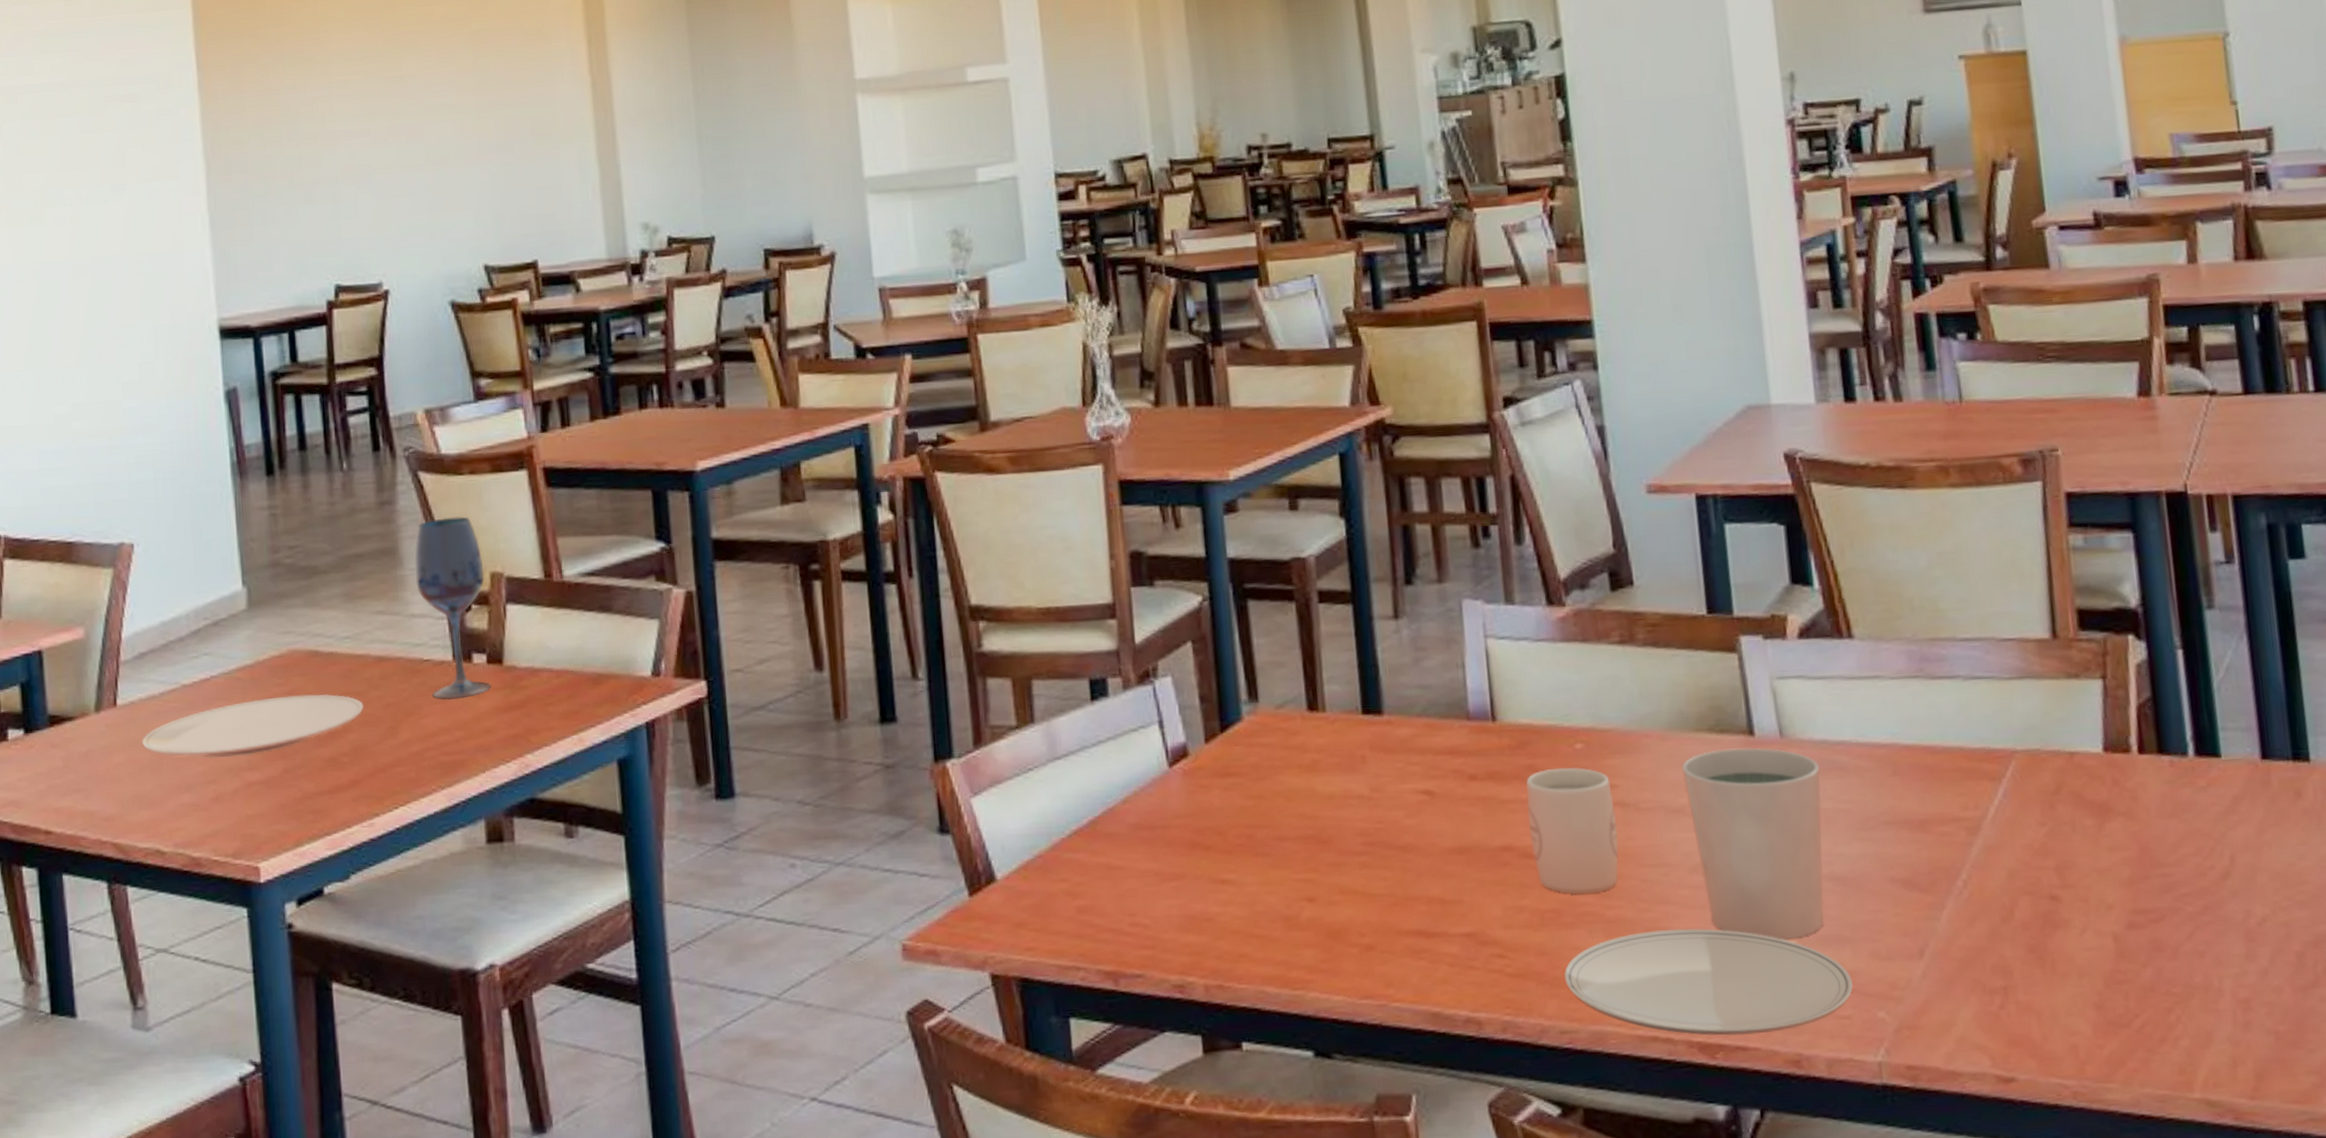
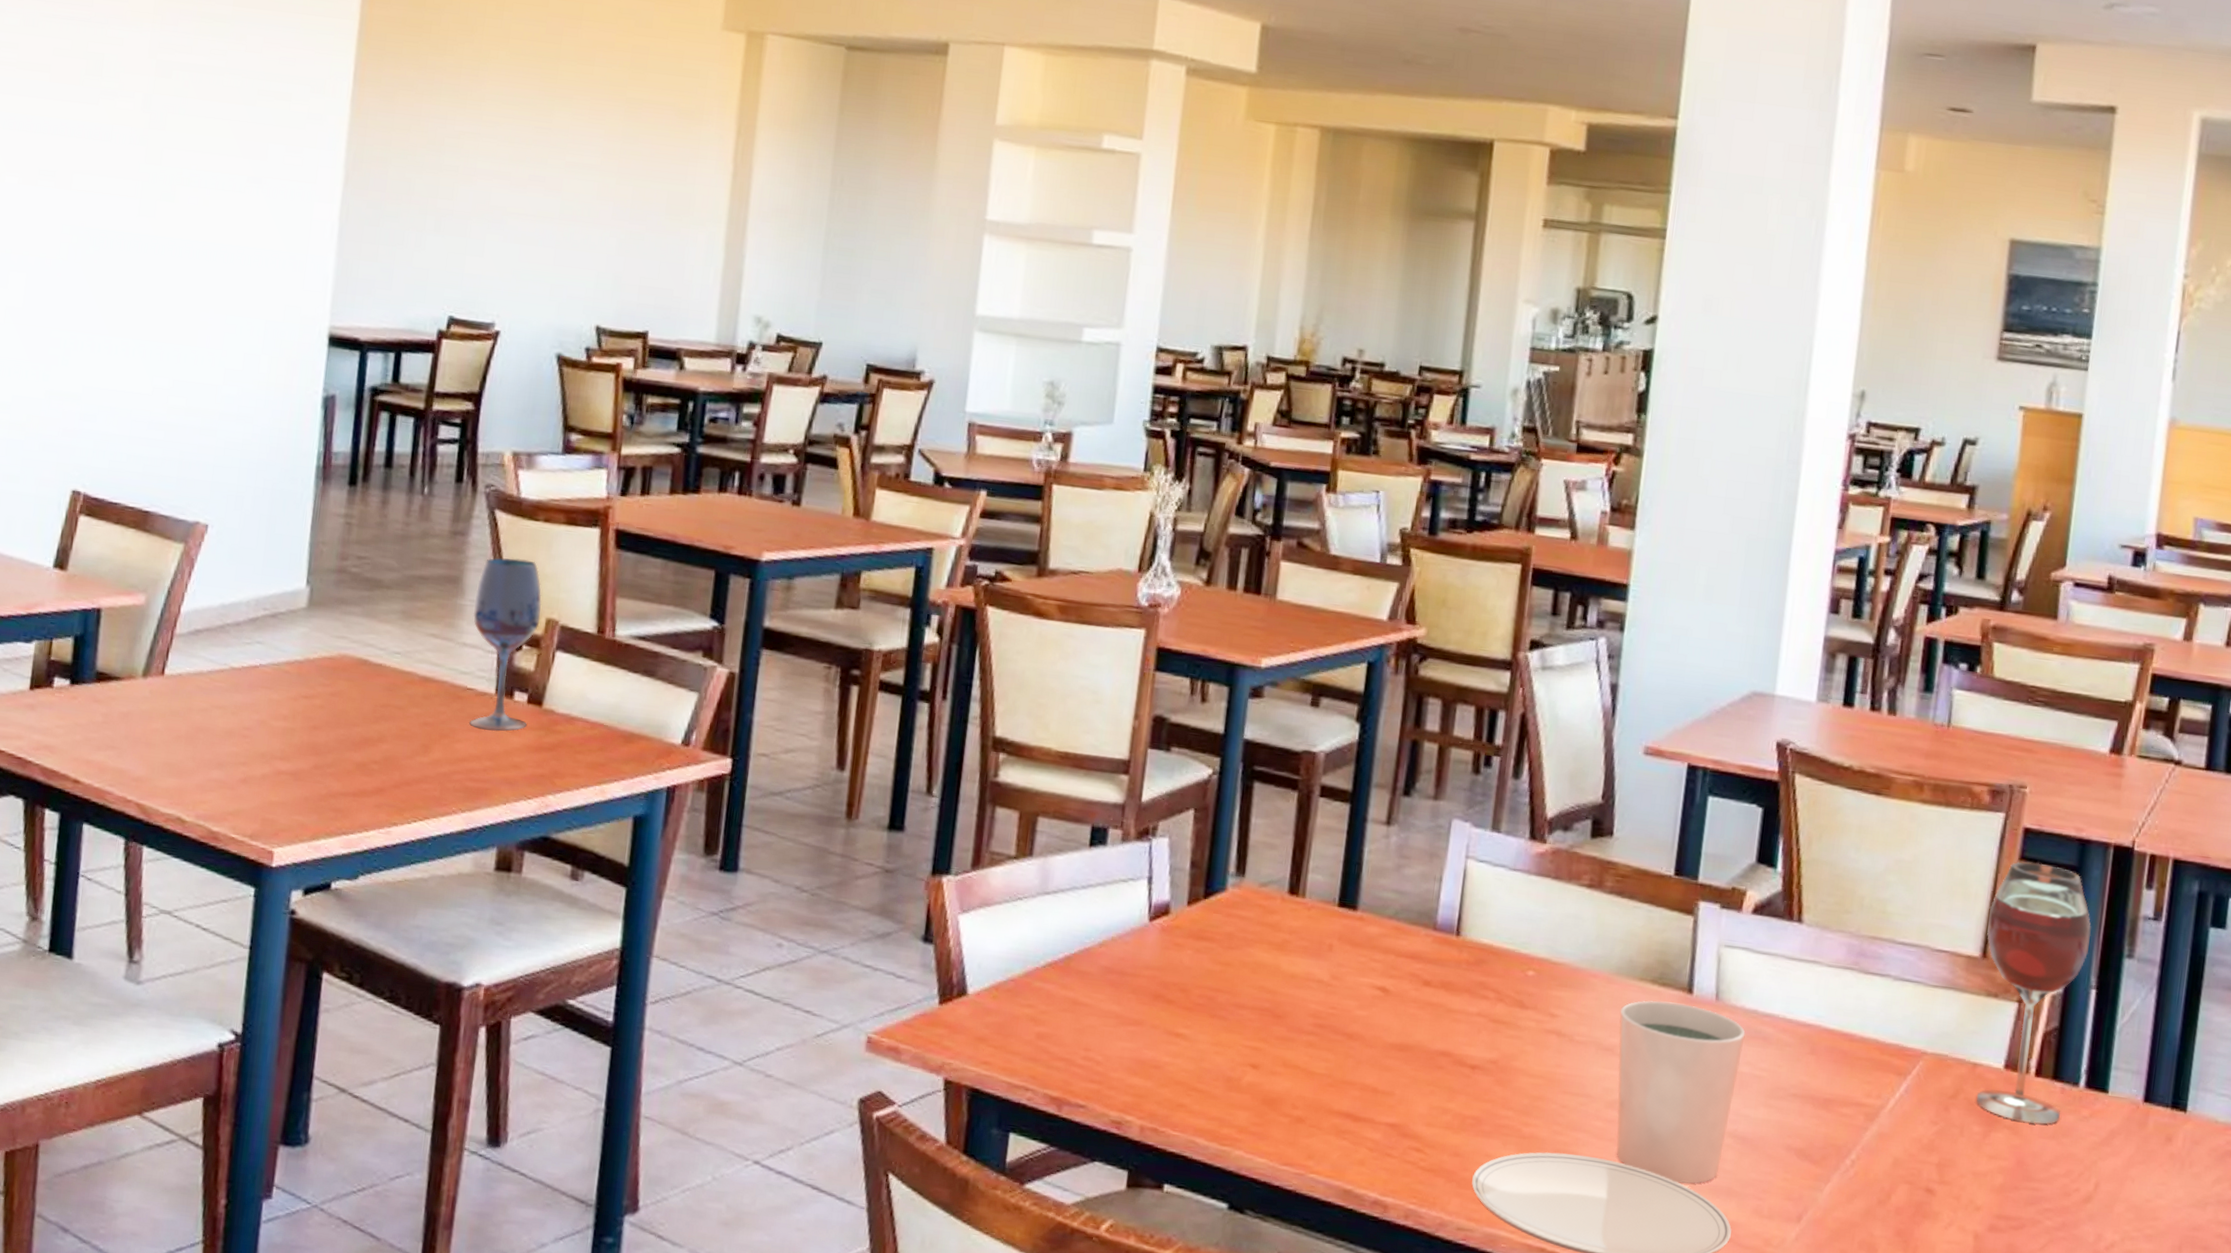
plate: present [142,694,364,757] -> none [182,694,402,745]
mug: present [1526,767,1620,894] -> none [1466,989,1553,1109]
wineglass: none [2048,526,2176,806] -> present [1976,862,2091,1124]

